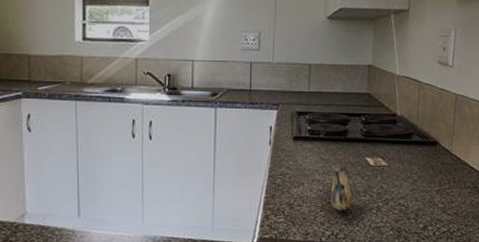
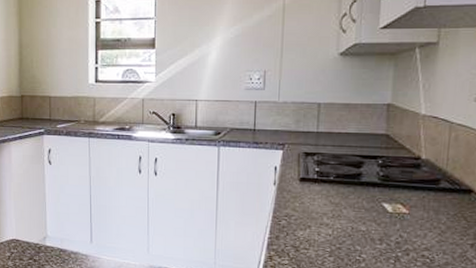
banana: present [331,166,352,211] -> none [341,211,366,259]

